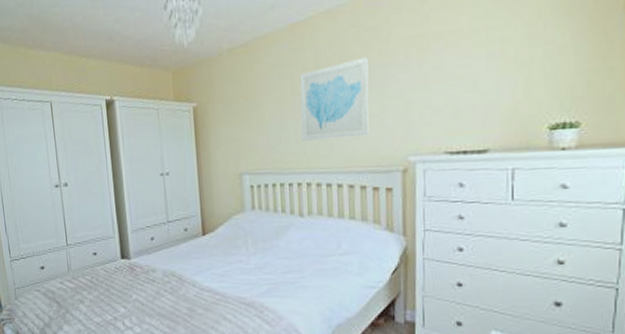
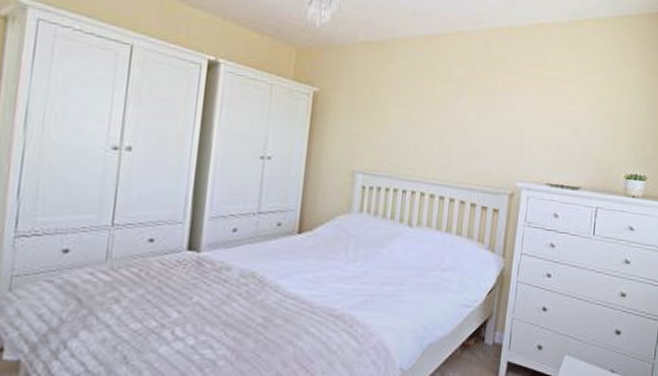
wall art: present [299,57,369,141] -> none [422,82,494,156]

